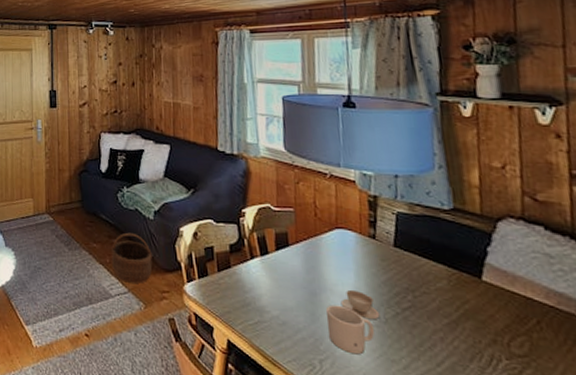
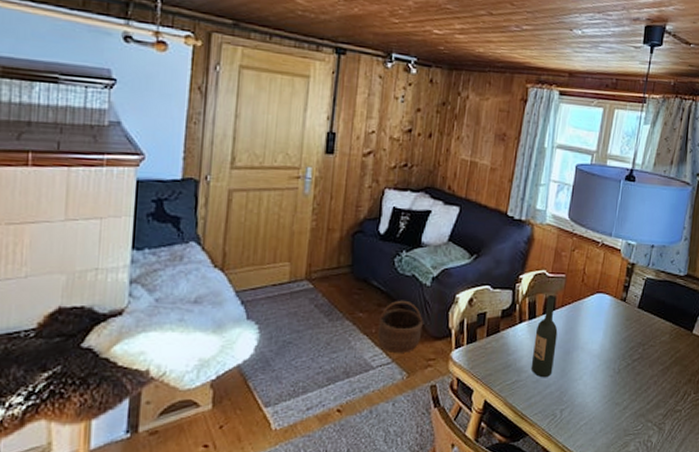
wine bottle: none [271,230,300,321] -> present [531,295,558,378]
mug: present [325,305,375,355] -> none [572,361,609,402]
teacup: present [340,289,380,320] -> none [587,346,616,371]

